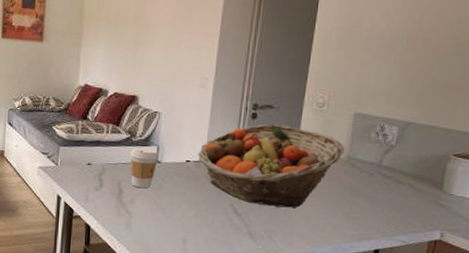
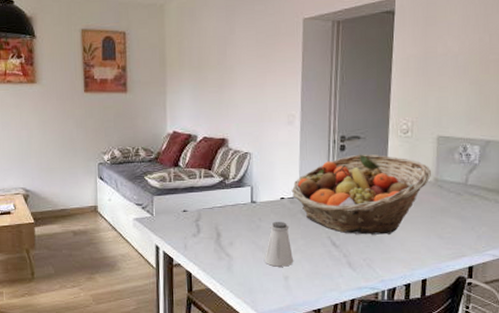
coffee cup: present [130,147,159,189] -> none [225,189,253,230]
saltshaker: none [164,183,194,230] -> present [265,221,294,267]

